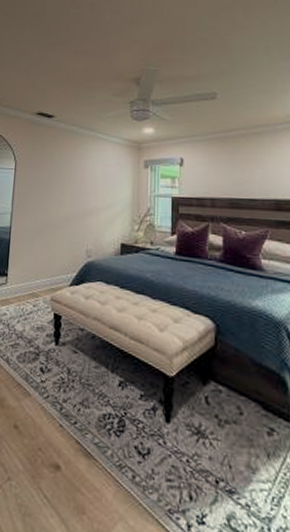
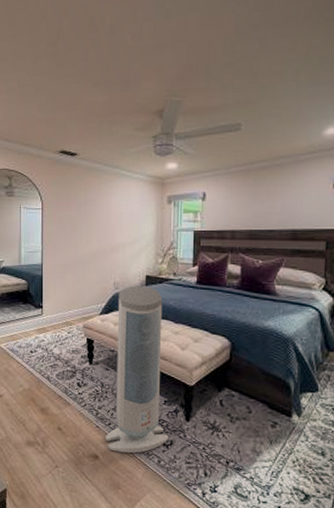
air purifier: none [70,254,146,464] -> present [105,285,169,454]

